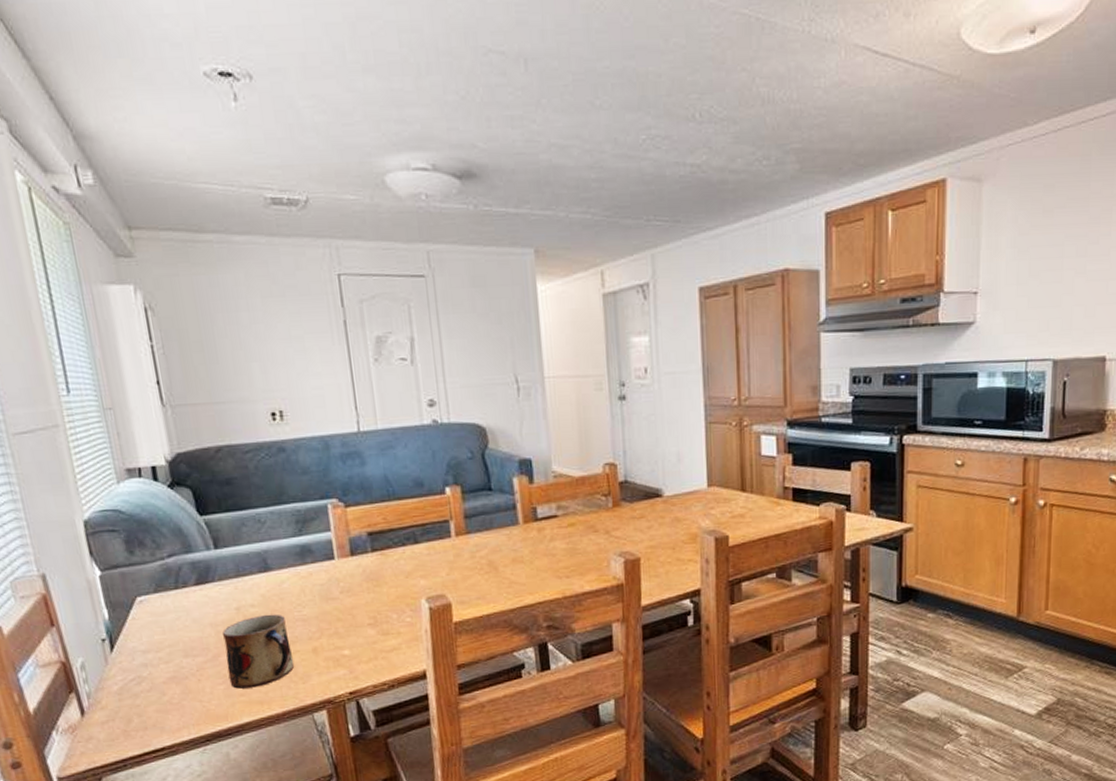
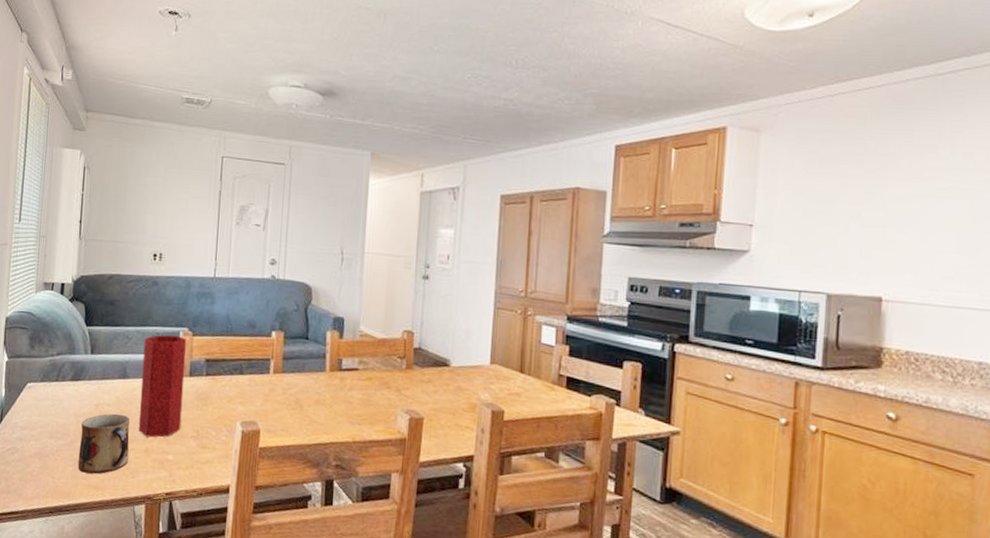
vase: none [282,509,353,635] -> present [138,335,187,438]

